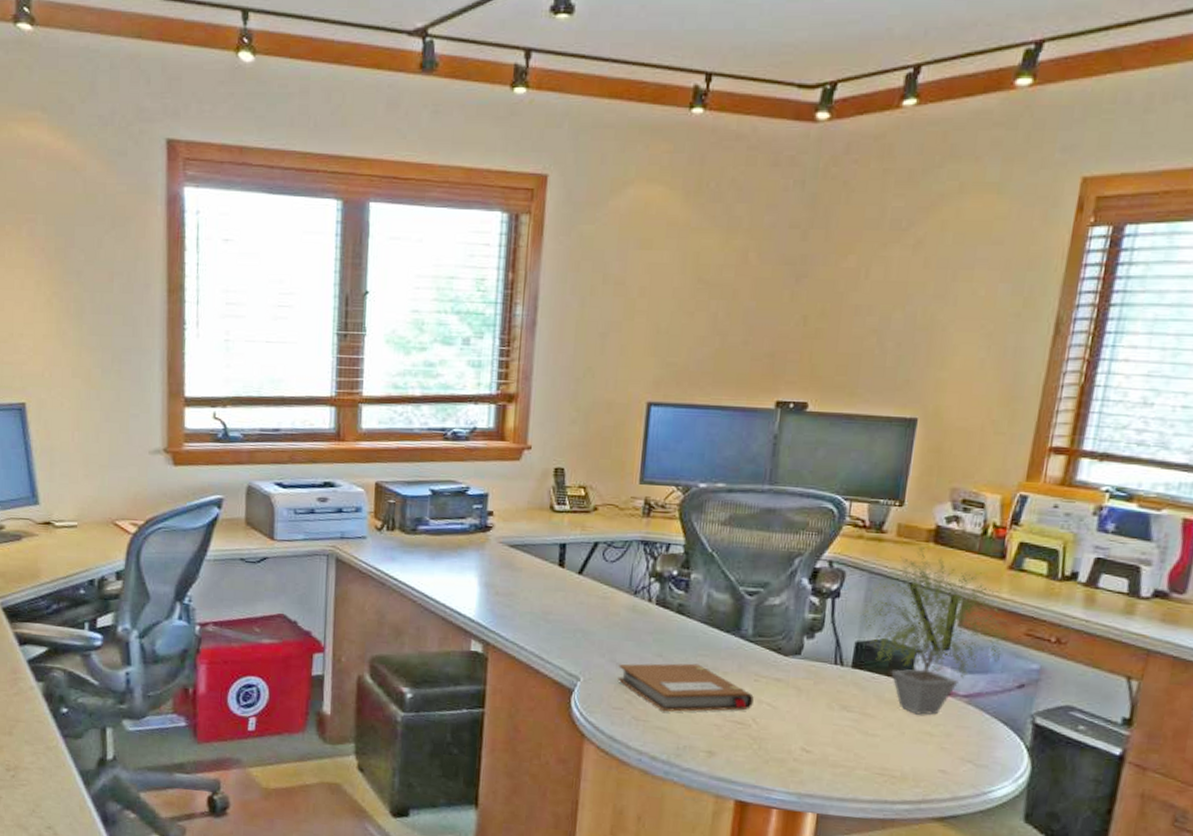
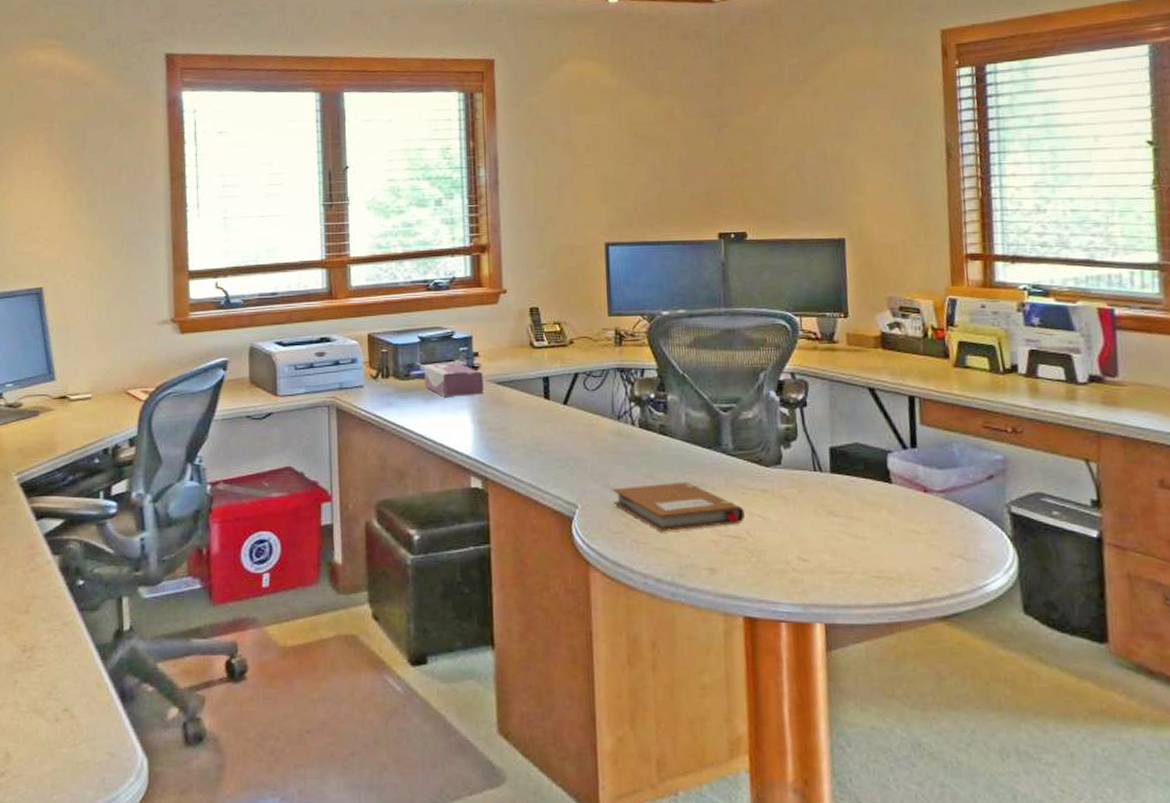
tissue box: none [432,520,496,557] -> present [424,364,484,397]
potted plant: present [854,546,1006,715] -> none [824,352,966,514]

